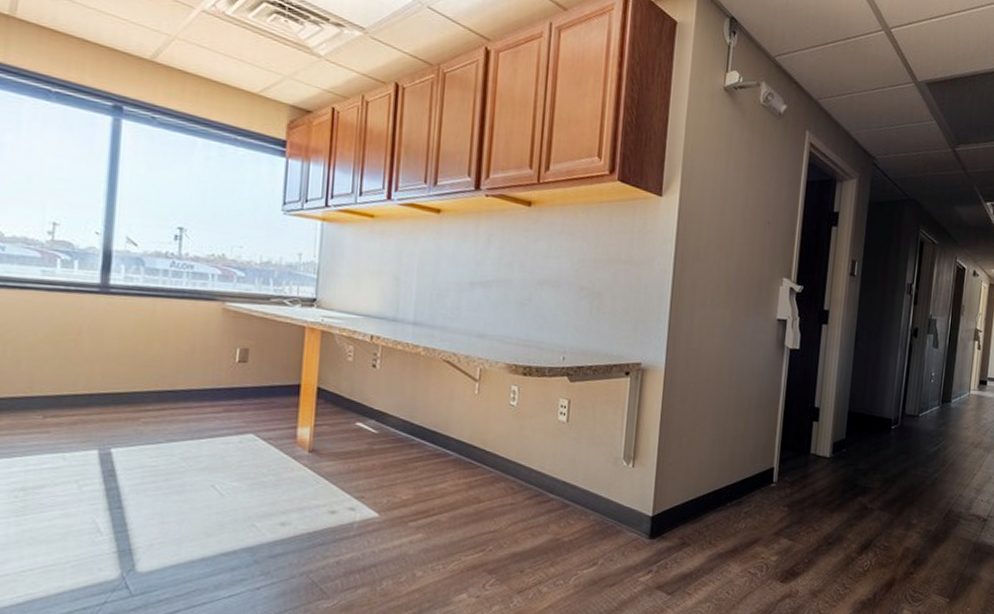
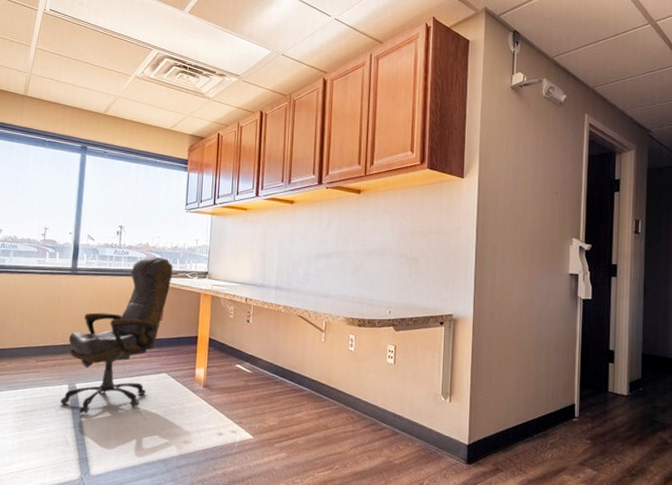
office chair: none [86,273,264,491] -> present [60,256,173,414]

